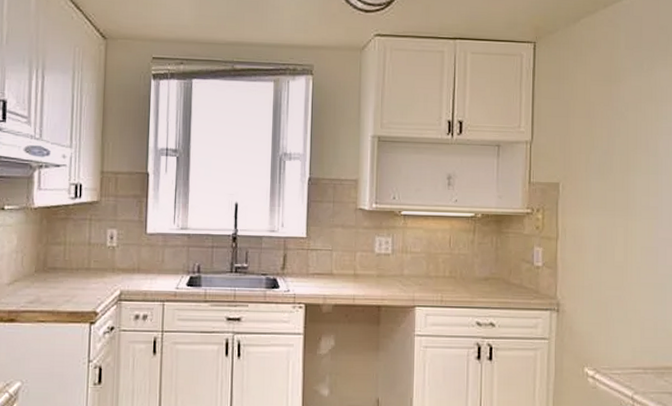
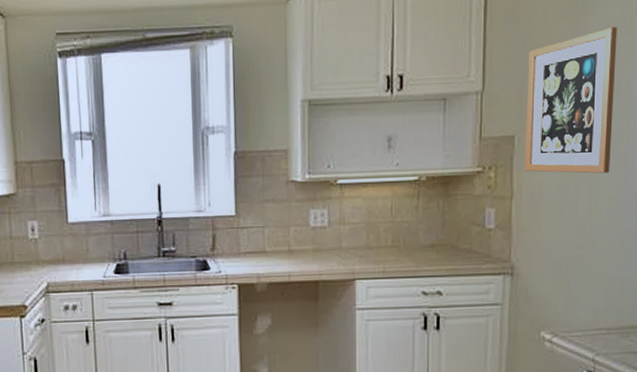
wall art: none [568,95,645,223] -> present [525,27,617,174]

